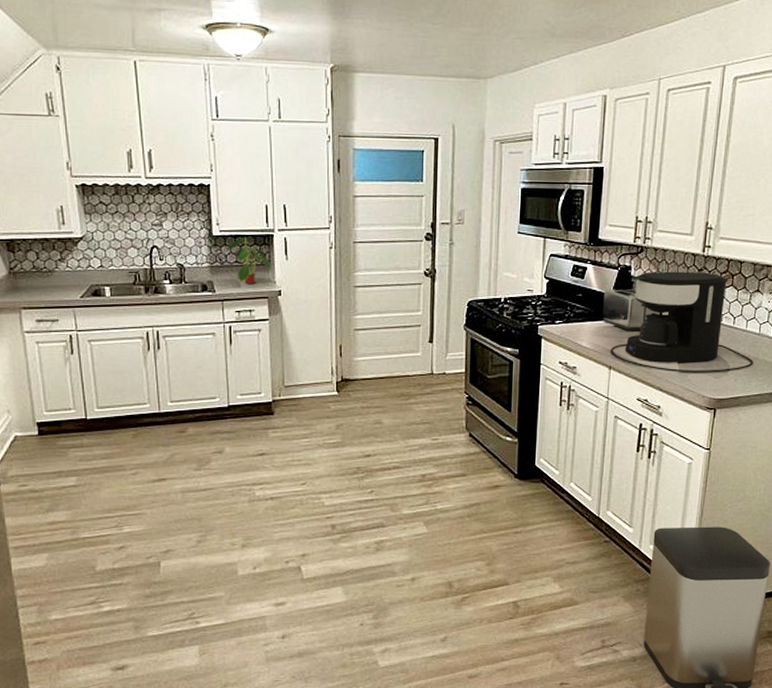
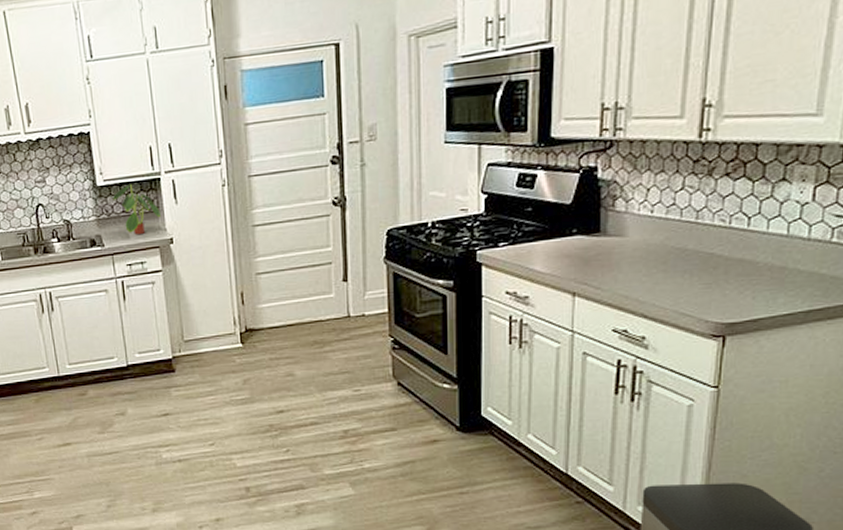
toaster: present [602,288,660,331] -> none [561,193,640,248]
coffee maker: present [611,271,754,374] -> none [574,163,780,294]

